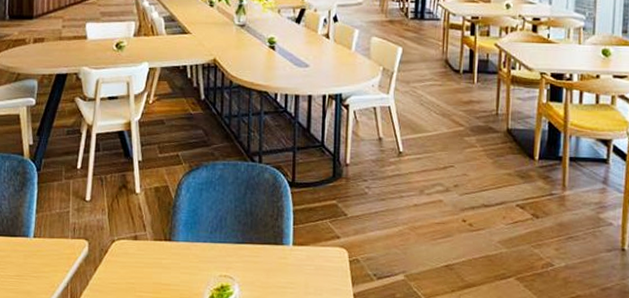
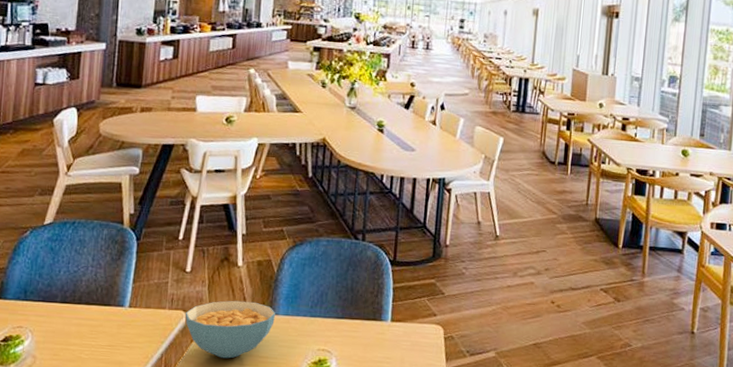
cereal bowl: none [87,228,176,287] -> present [185,300,276,359]

